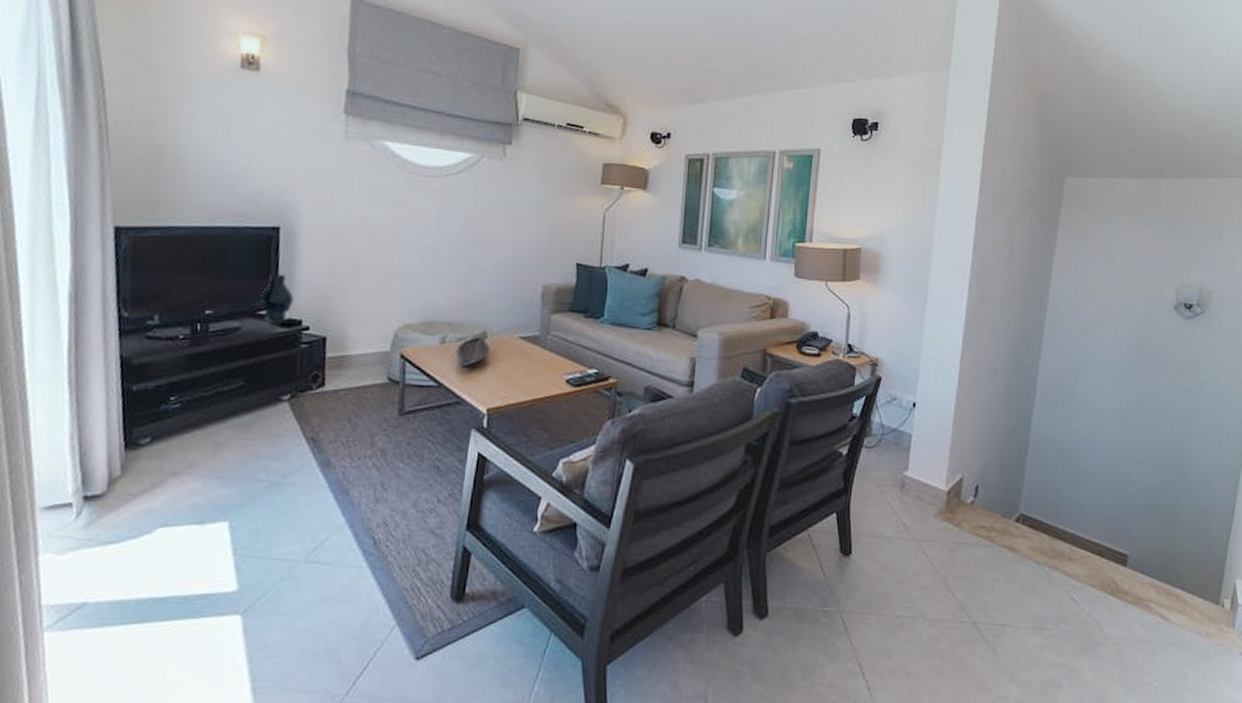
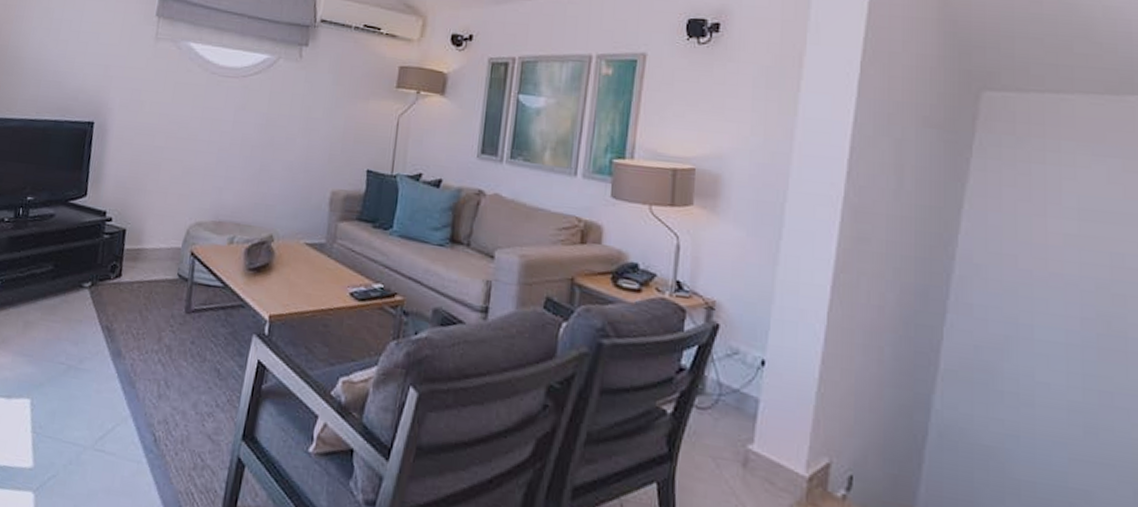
vase: present [260,274,294,325] -> none [73,166,101,215]

